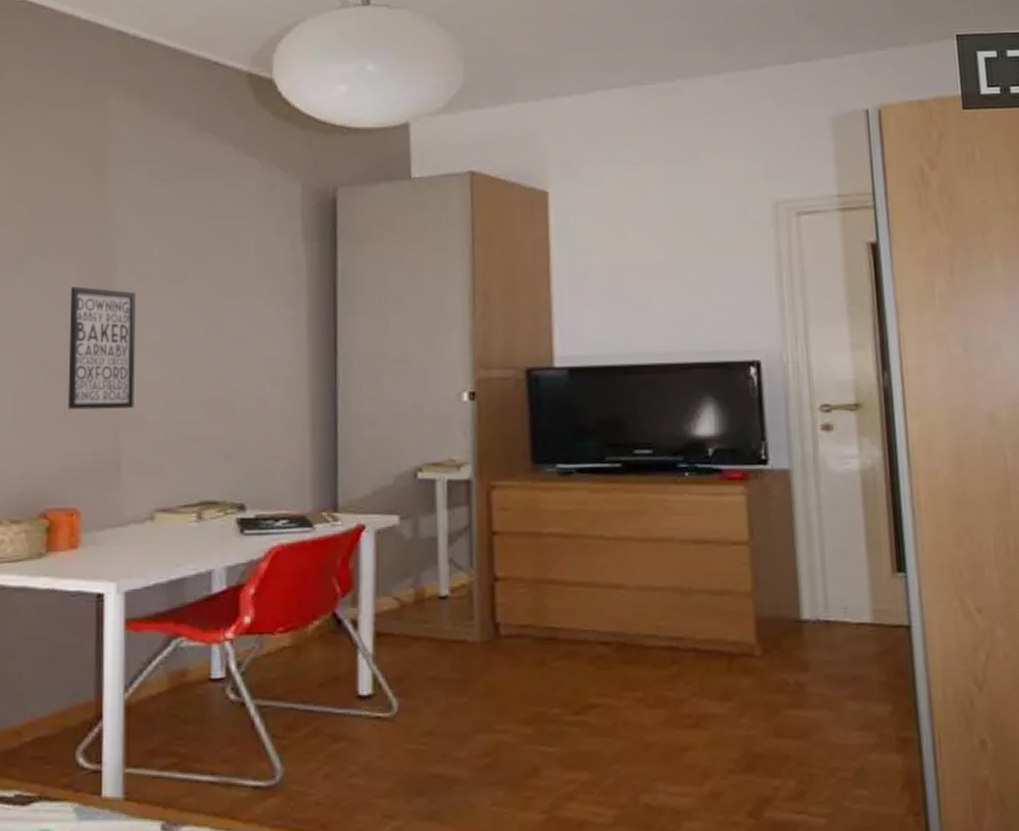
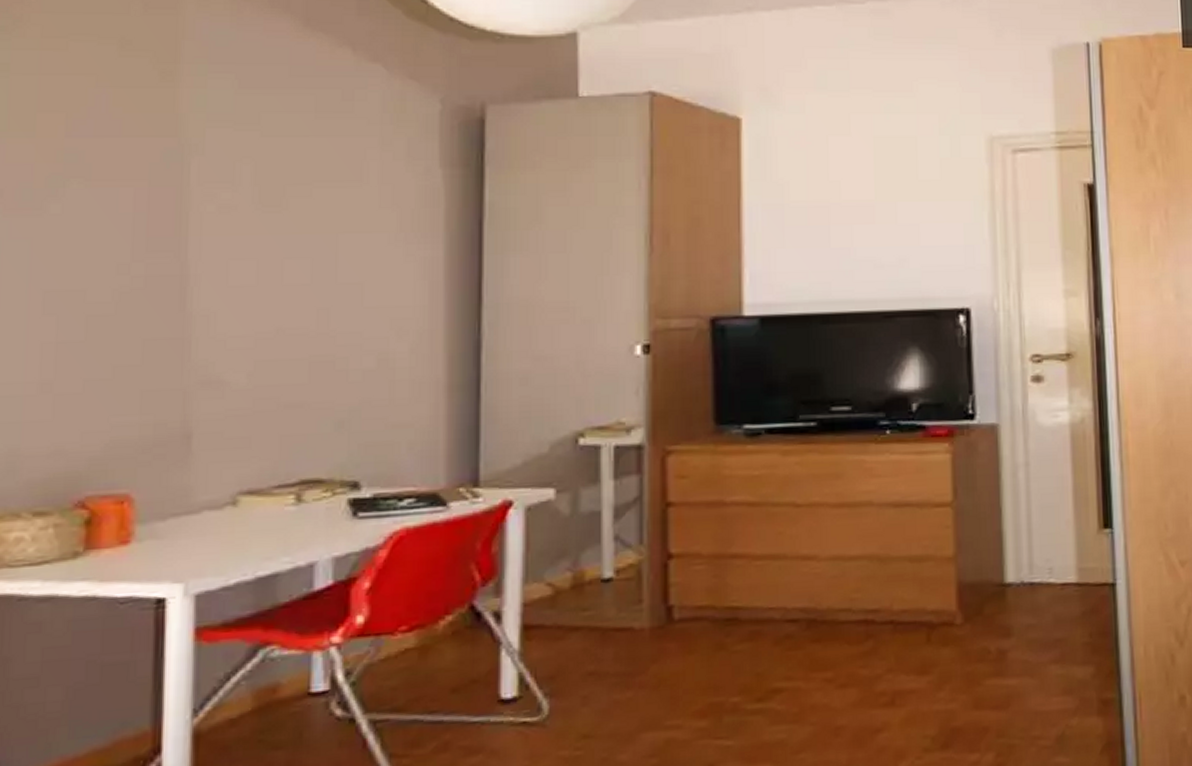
wall art: present [67,287,136,410] -> none [118,217,216,371]

